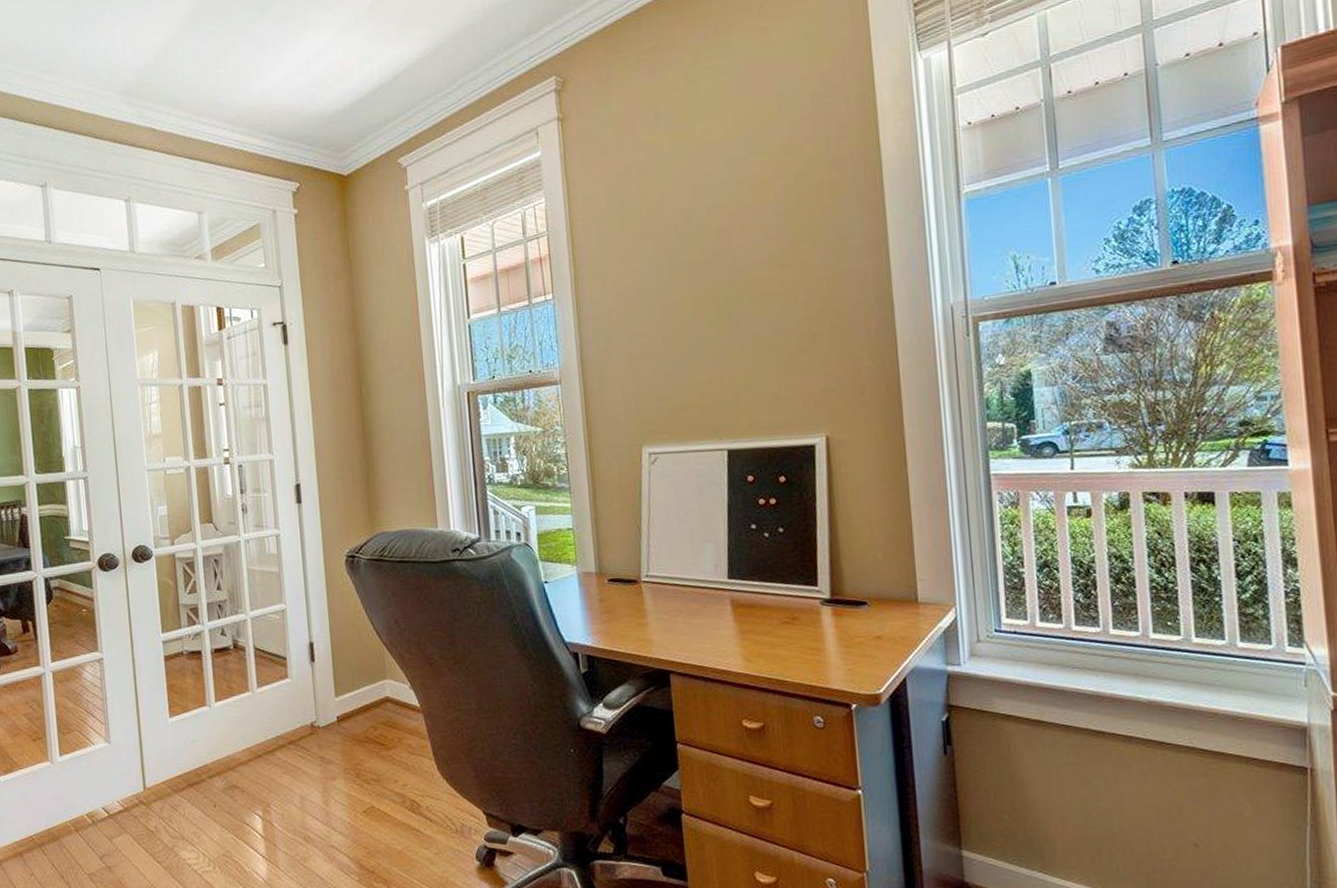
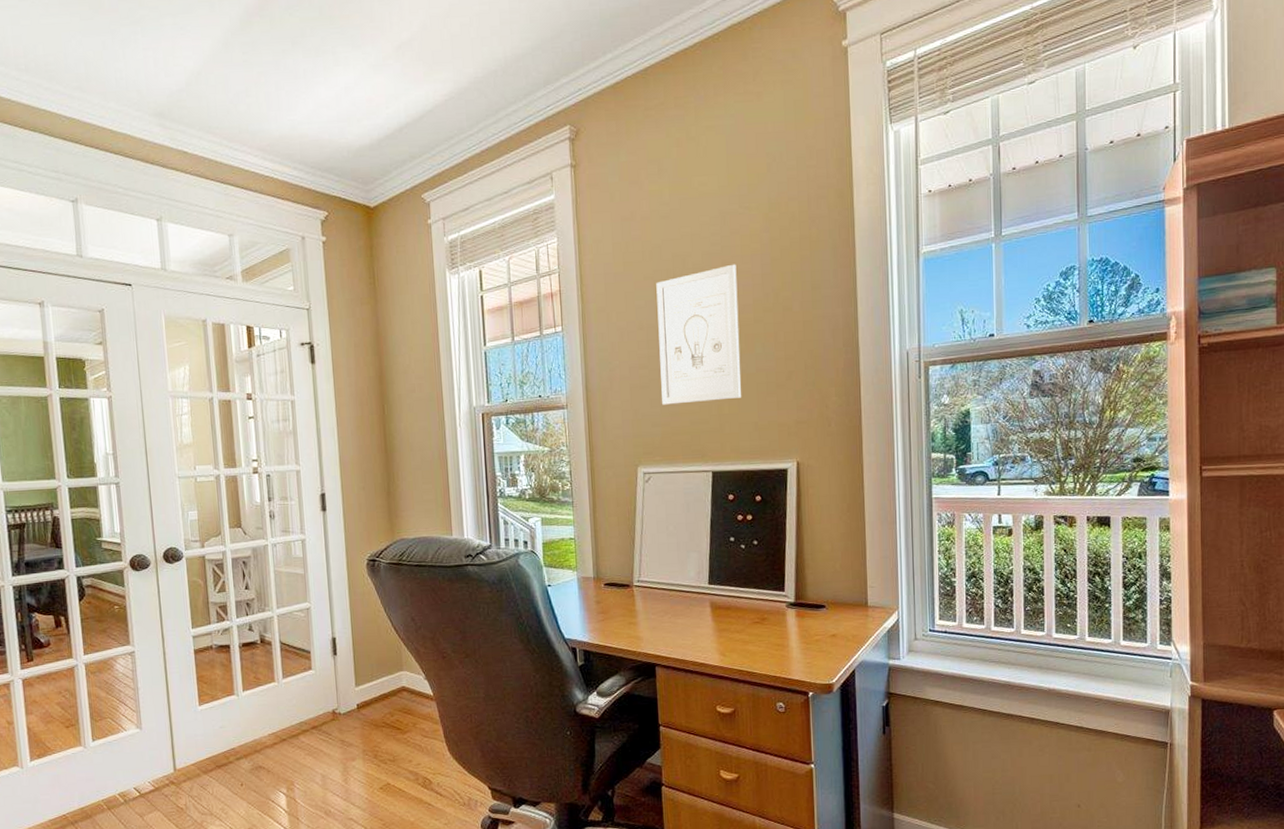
wall art: none [656,216,758,377] -> present [656,264,741,405]

